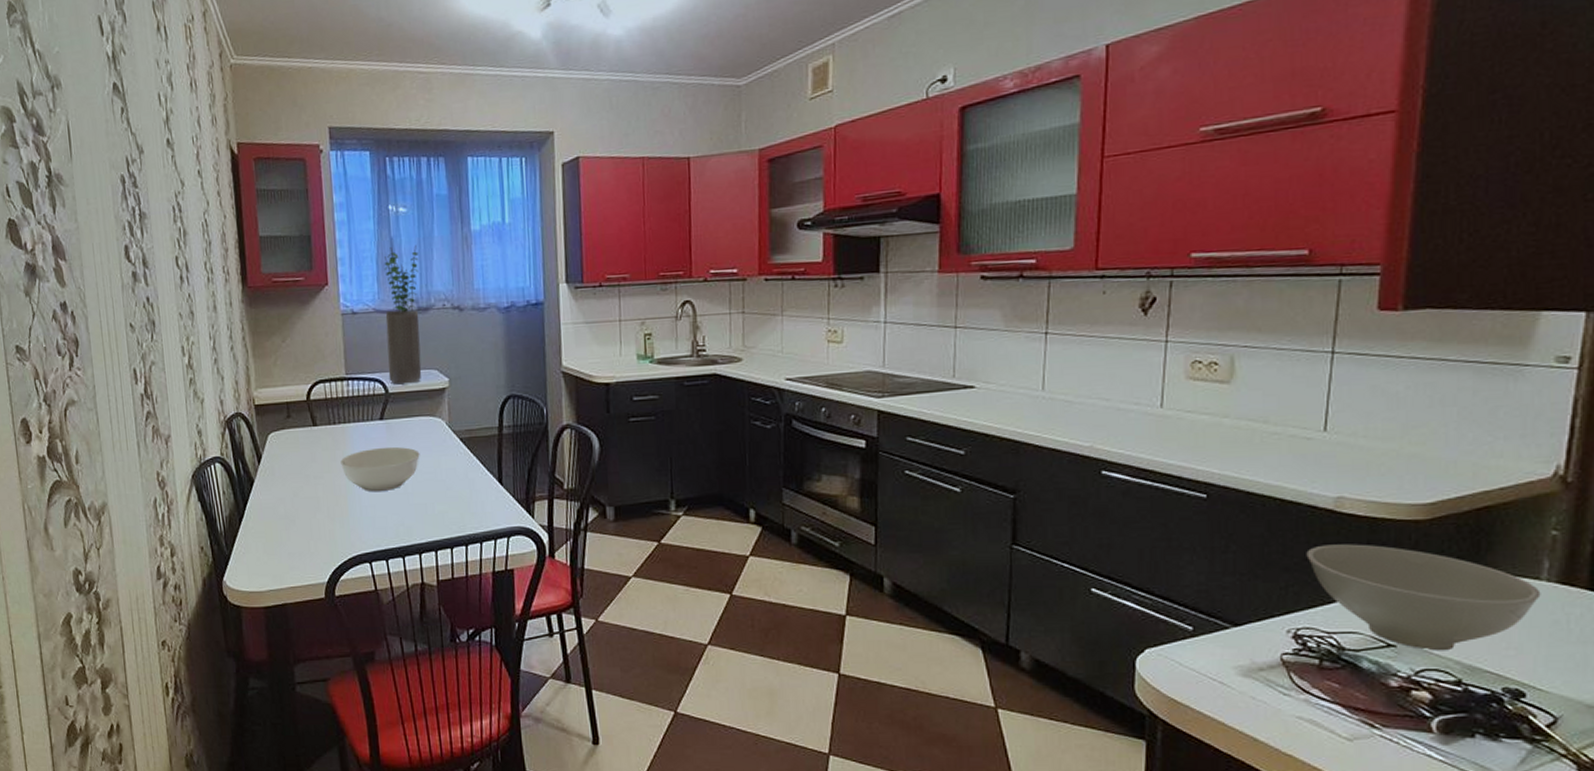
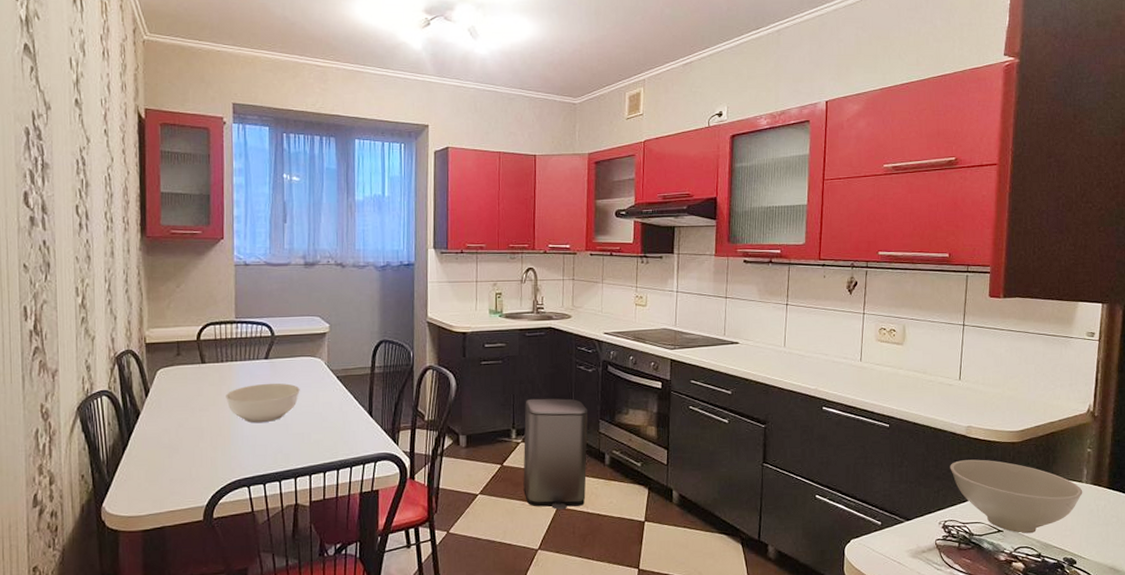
vase: present [384,245,422,385] -> none [275,209,308,329]
pedal bin: none [685,461,768,598] -> present [523,397,588,510]

